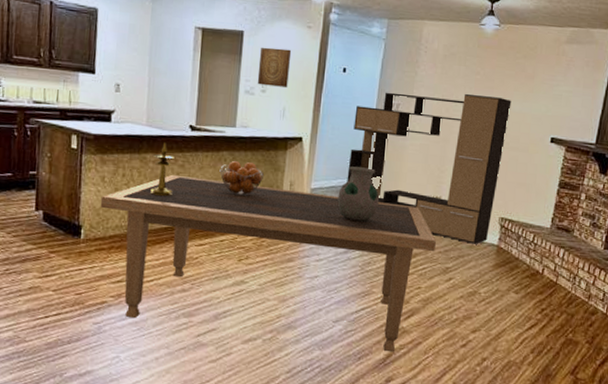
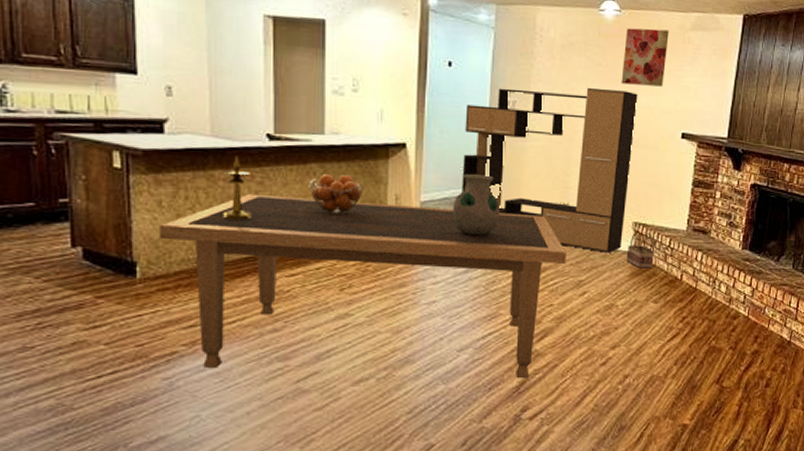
wall art: present [257,47,292,88] -> none [346,38,386,86]
basket: none [491,227,518,261] -> present [626,233,654,268]
wall art: none [496,40,544,95] -> present [621,28,669,87]

